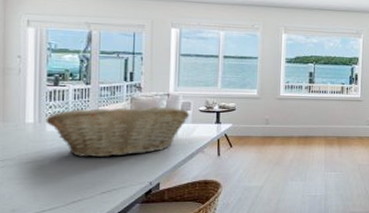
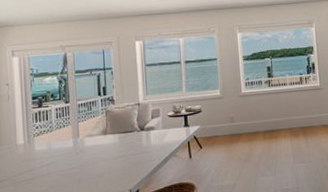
fruit basket: present [45,106,190,157] -> none [34,115,160,171]

